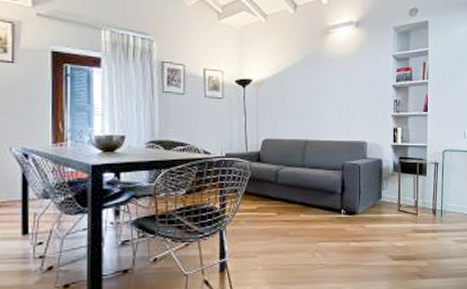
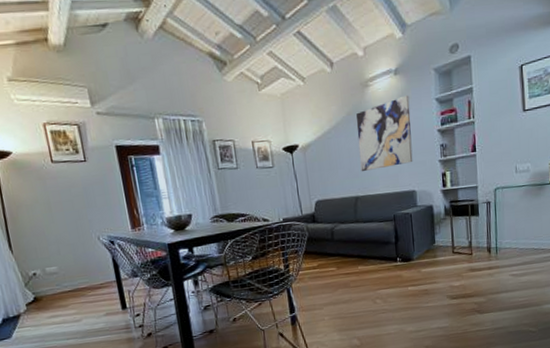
wall art: none [313,48,368,116] -> present [356,95,413,172]

